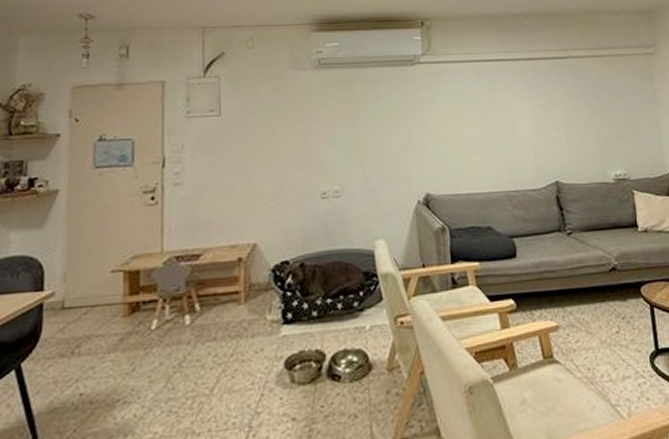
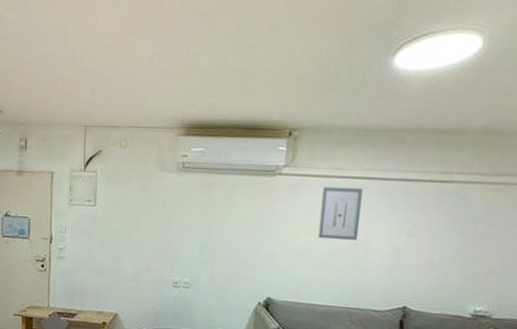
wall art: none [462,70,502,123] -> present [318,186,363,240]

